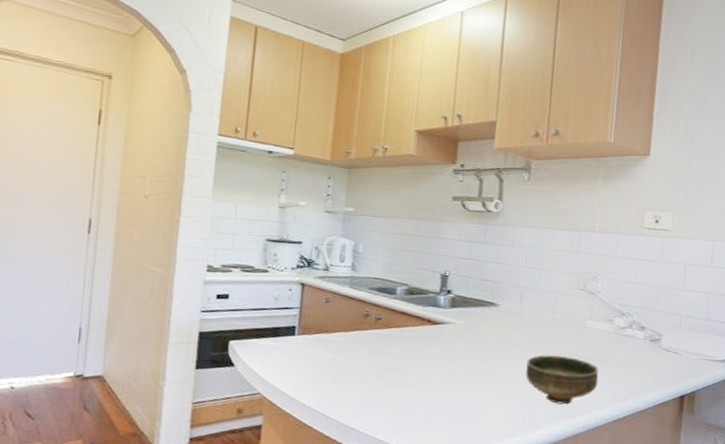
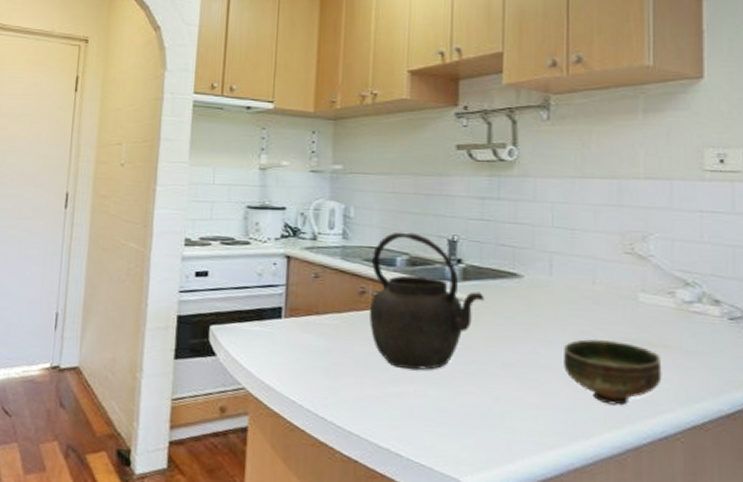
kettle: none [371,266,468,379] -> present [369,231,485,370]

